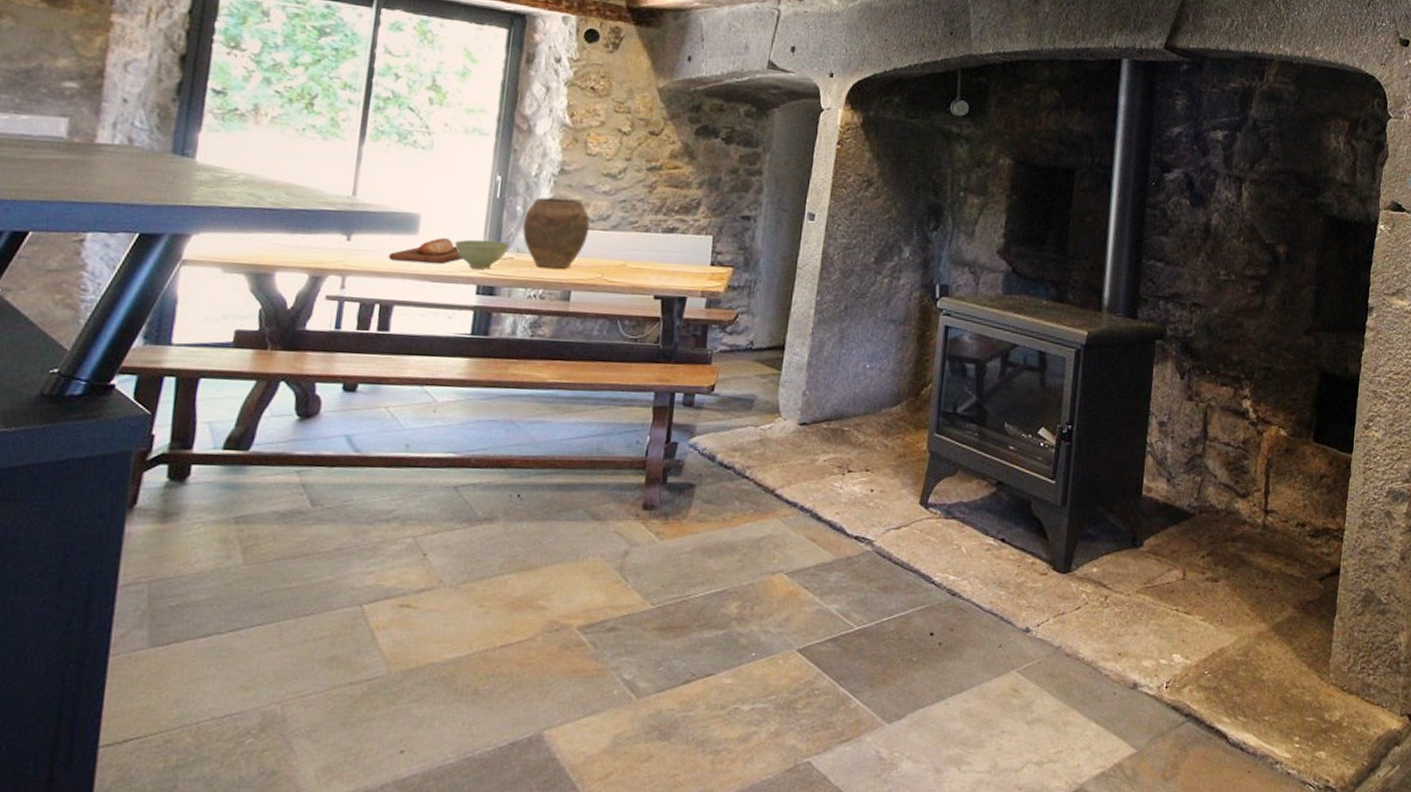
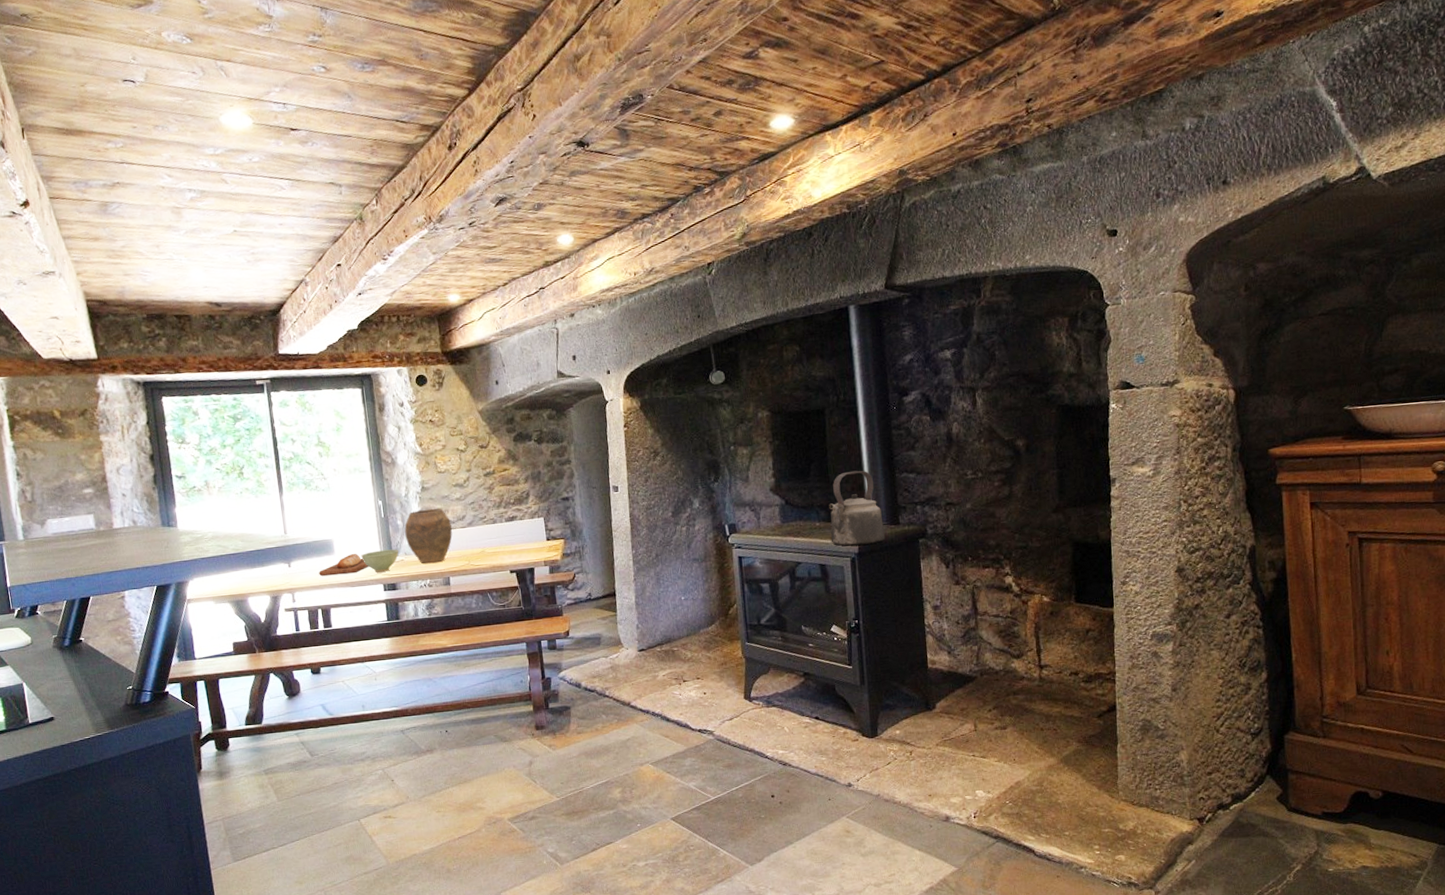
kettle: none [1056,246,1120,337] -> present [829,470,886,546]

